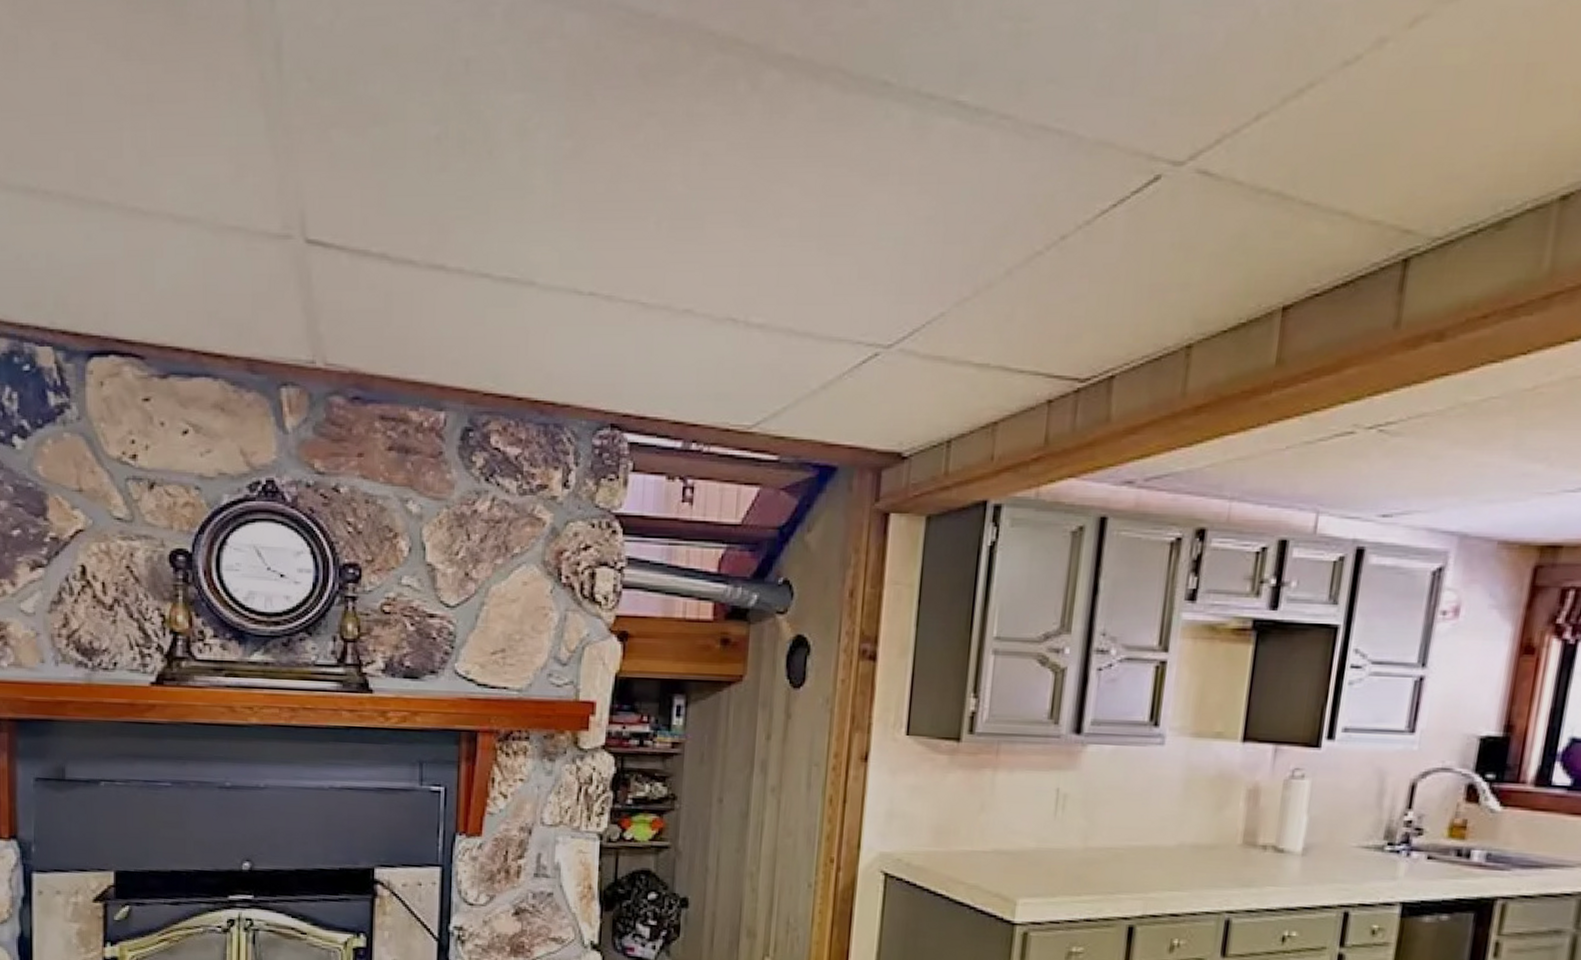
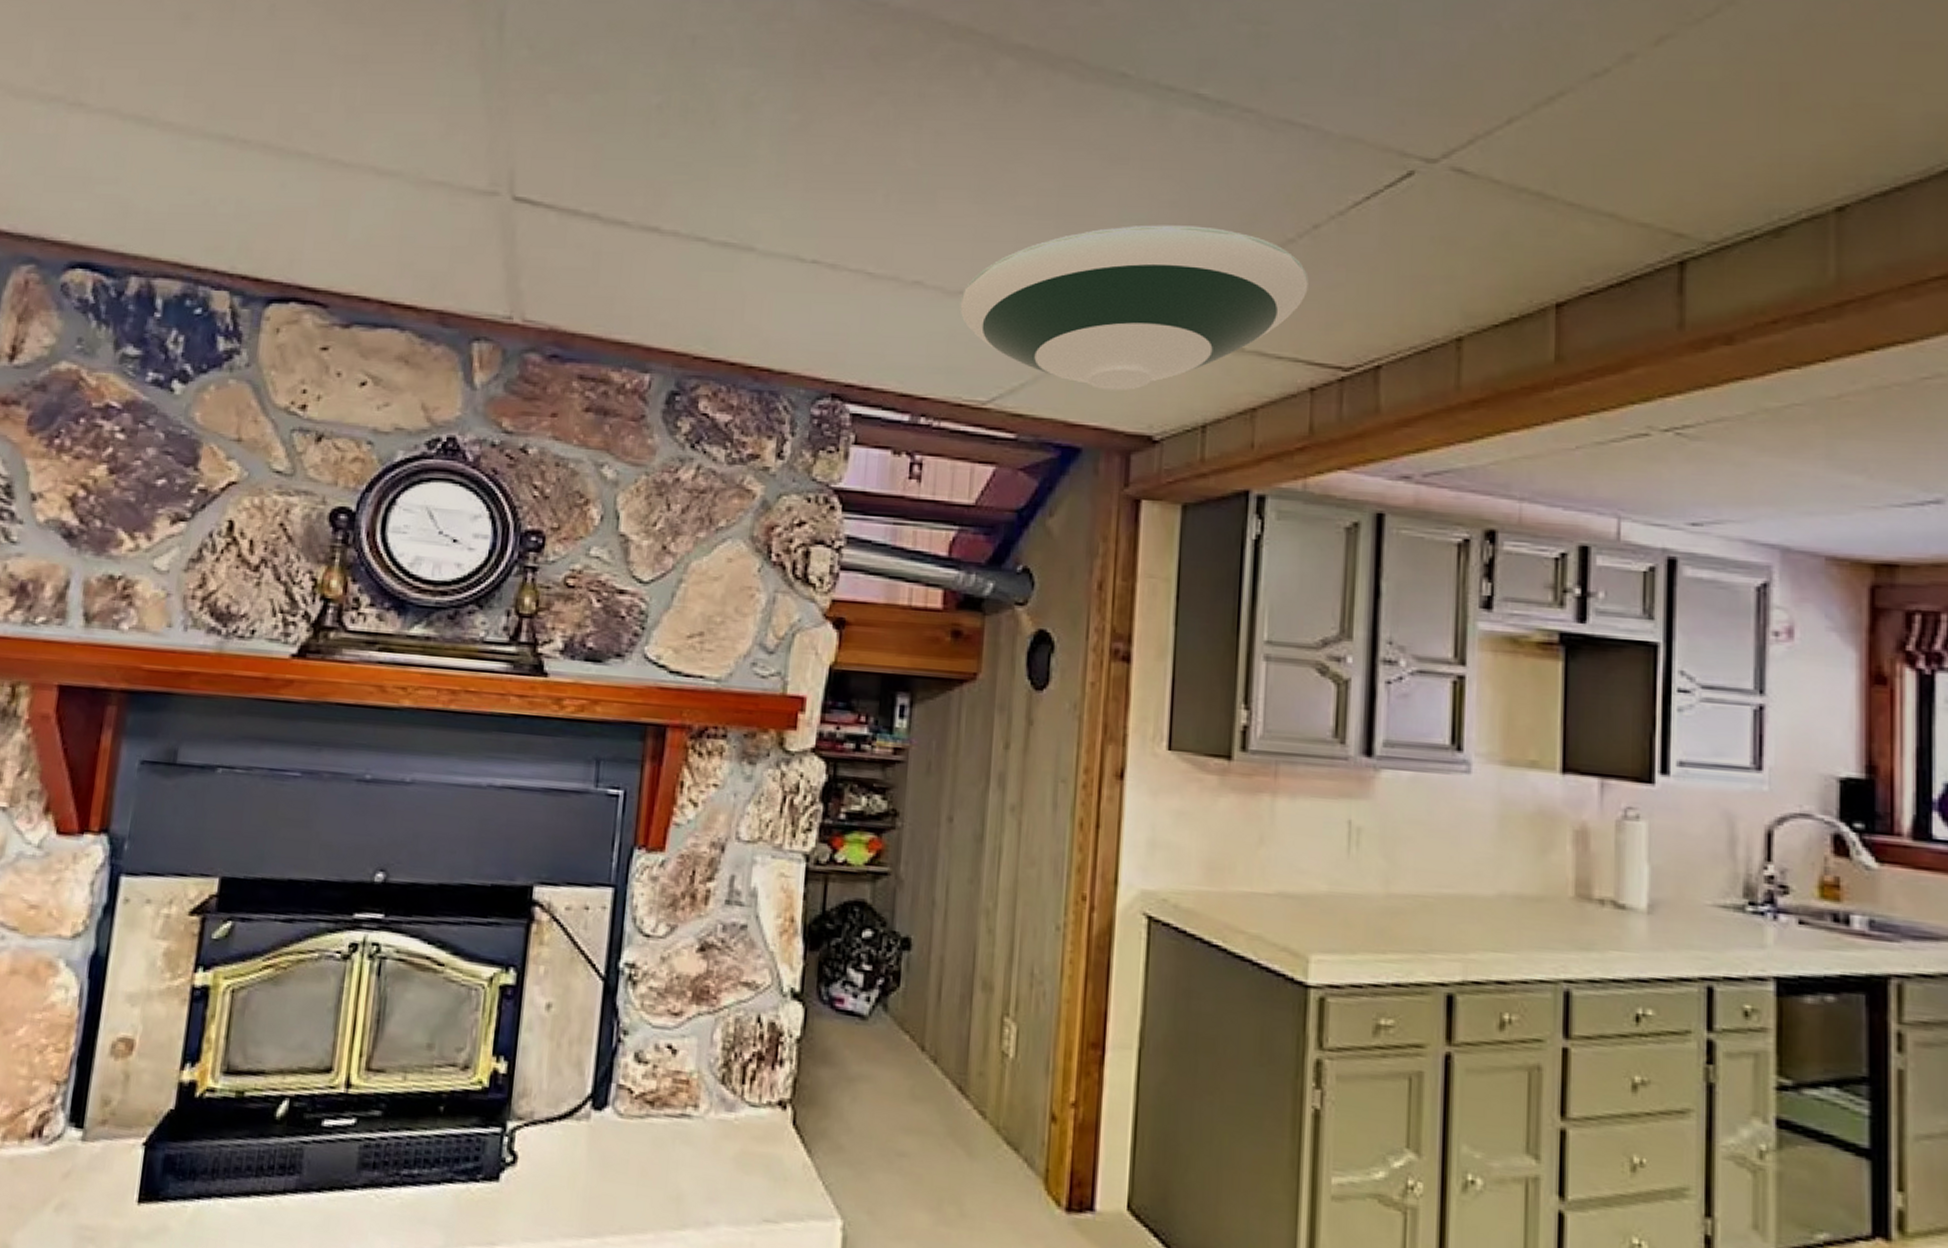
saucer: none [727,242,1053,411] -> present [959,225,1309,391]

